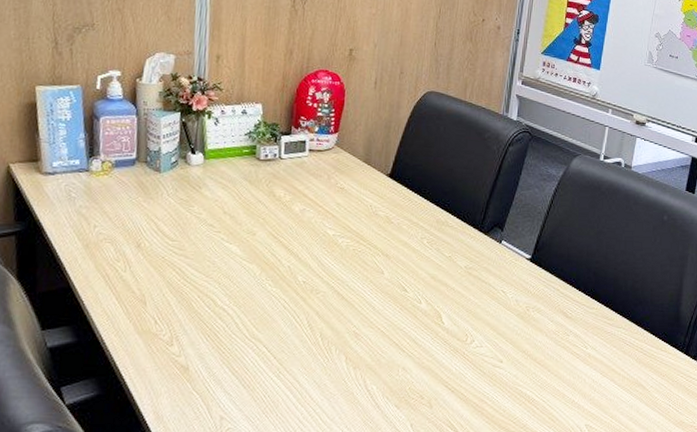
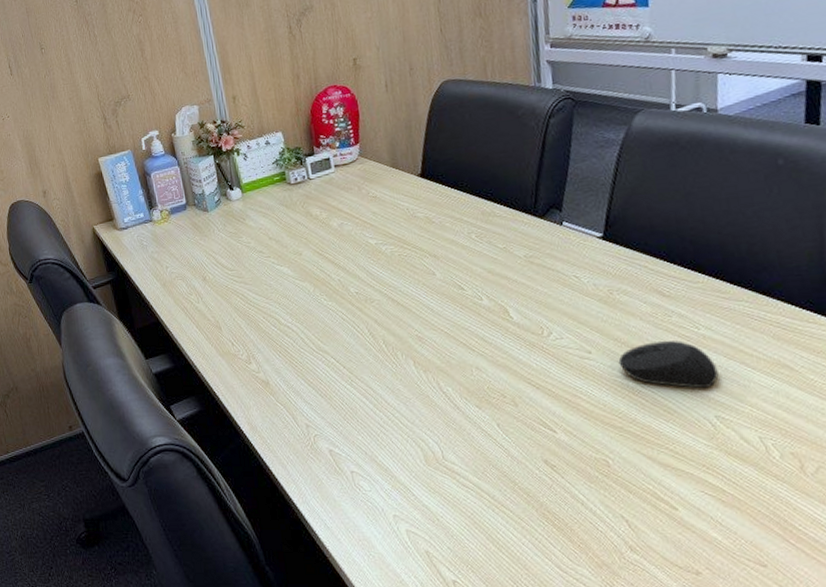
computer mouse: none [522,357,594,401] -> present [618,341,719,389]

